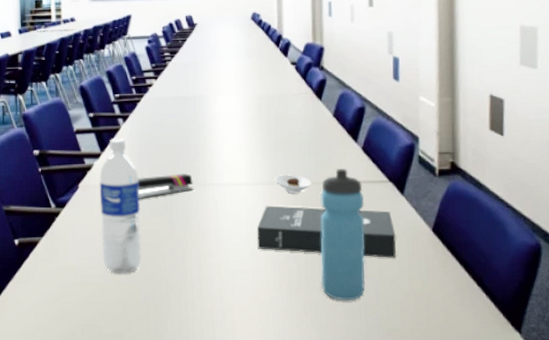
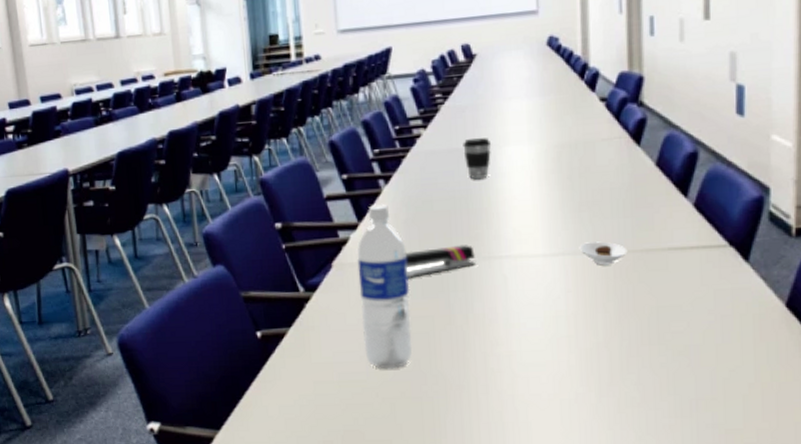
coffee cup: none [185,89,208,121] -> present [463,138,492,179]
booklet: present [256,206,396,258] -> none [556,281,738,342]
water bottle: present [320,169,366,301] -> none [639,231,698,396]

